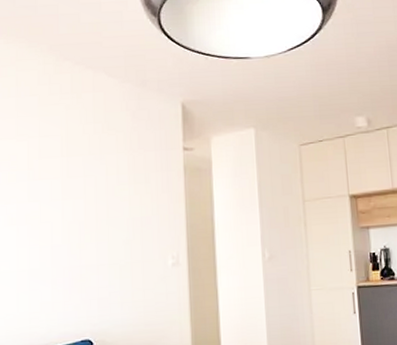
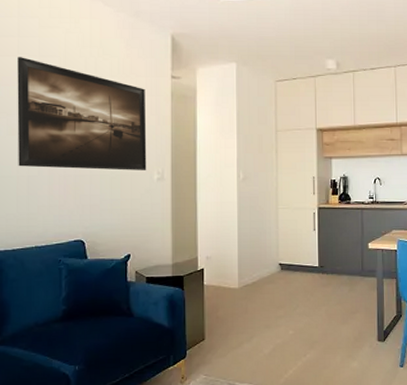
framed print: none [16,139,160,260] -> present [17,57,147,171]

